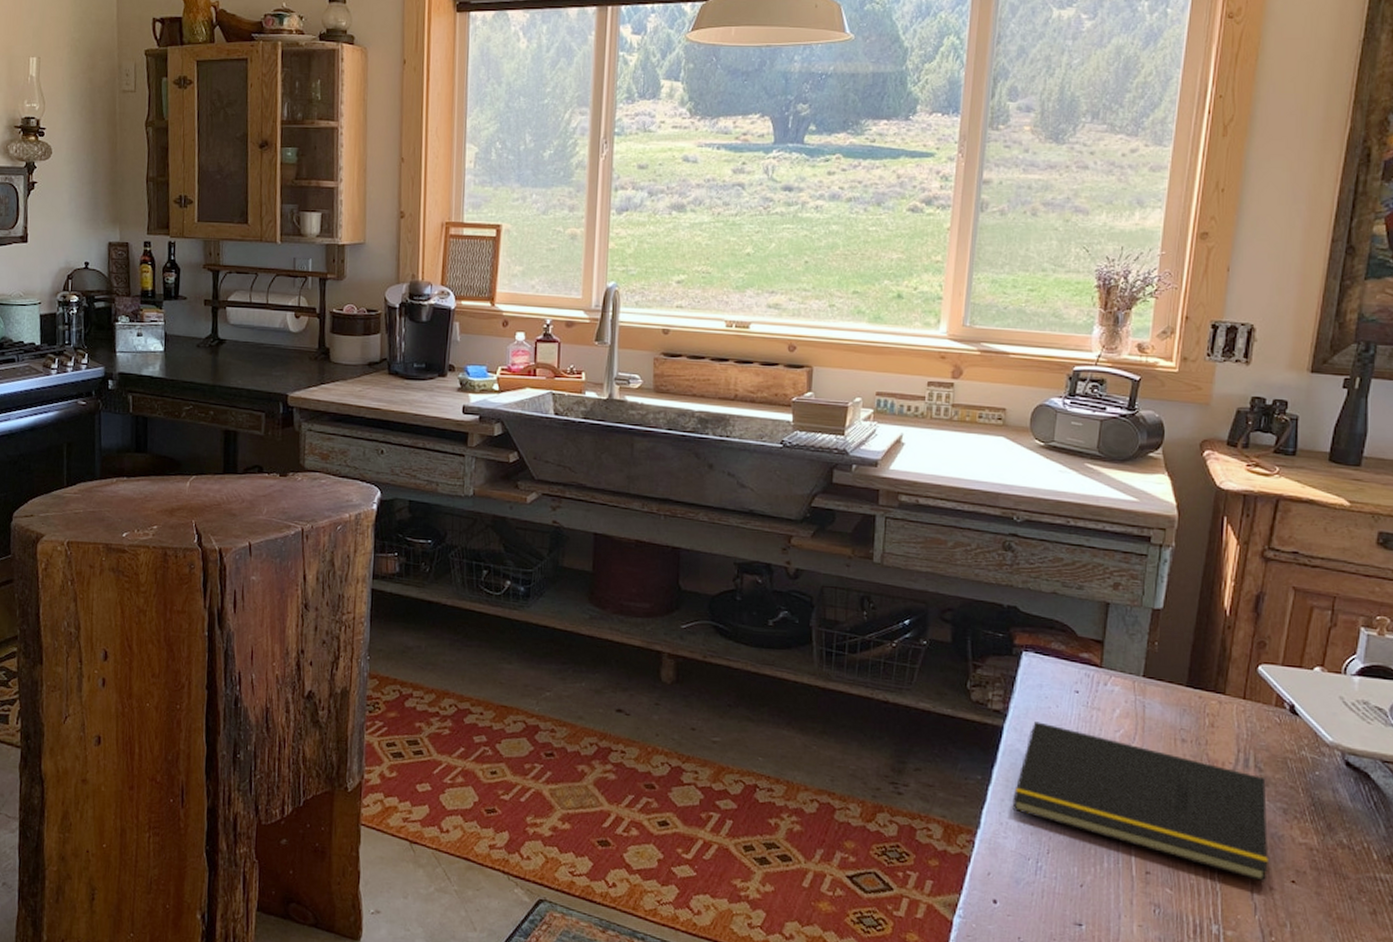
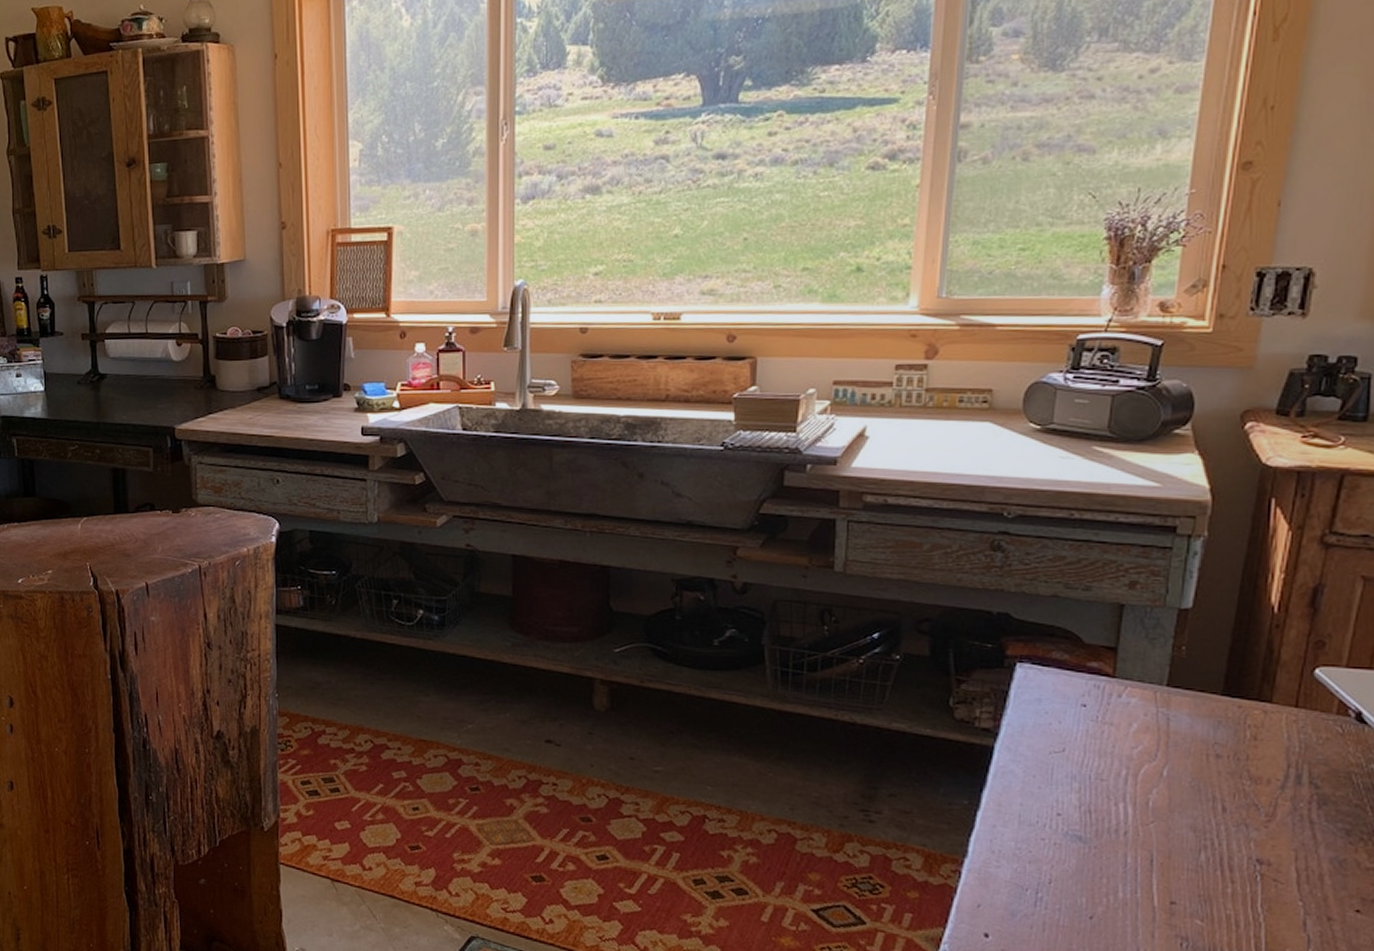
notepad: present [1012,721,1268,883] -> none [1006,740,1326,913]

